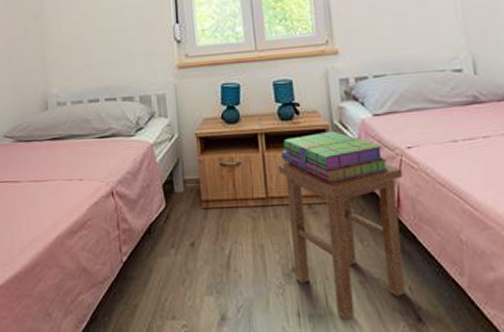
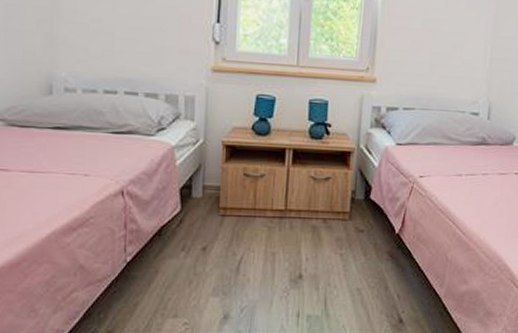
stool: present [277,162,405,319] -> none [300,179,412,320]
stack of books: present [282,131,388,183] -> none [306,154,401,201]

